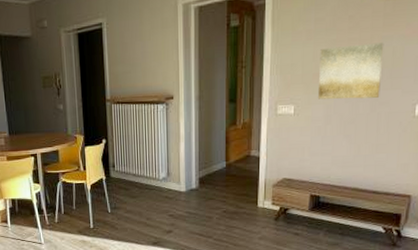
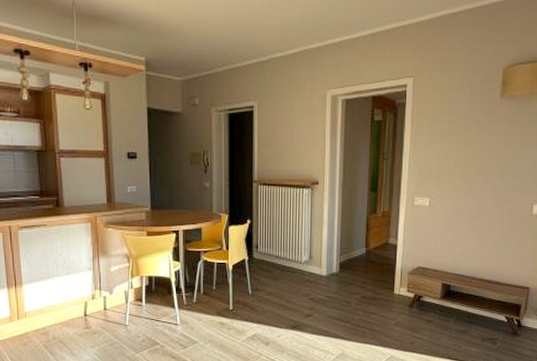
wall art: present [317,42,384,100] -> none [450,146,507,196]

